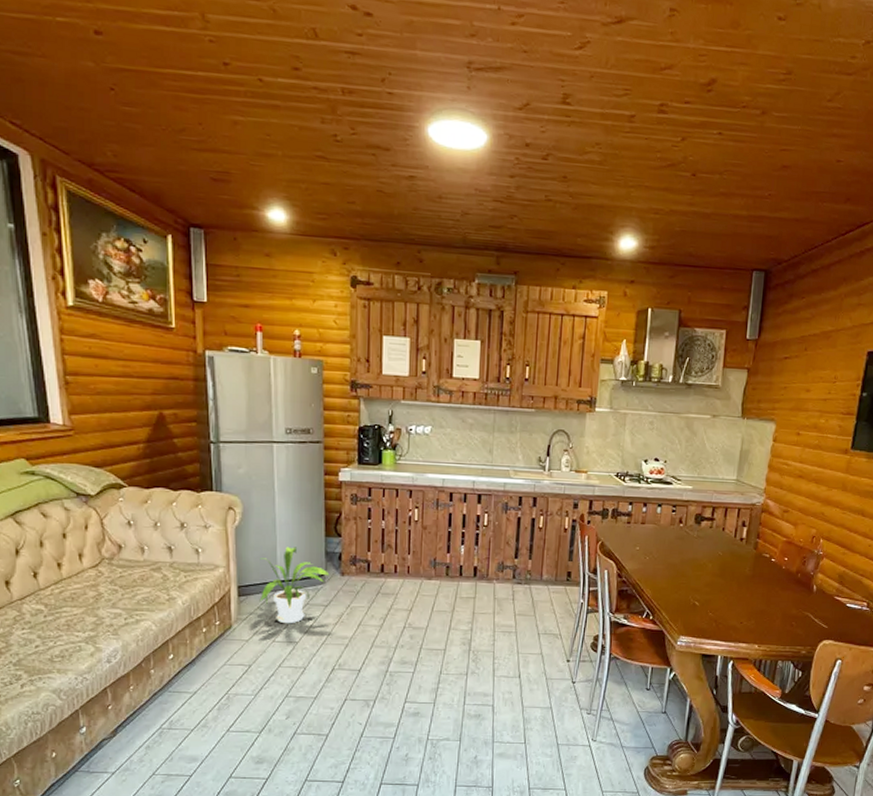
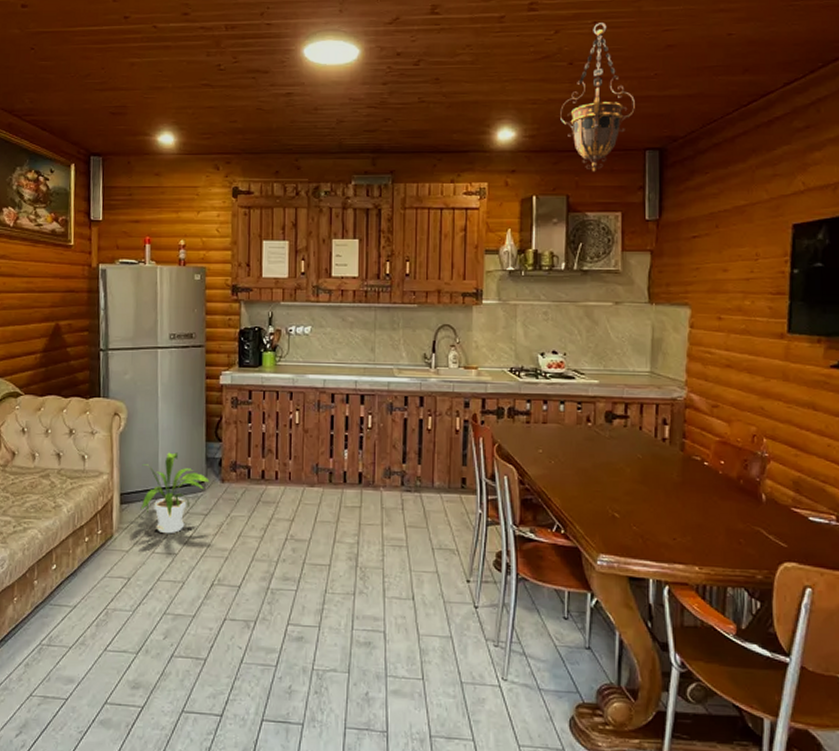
hanging lantern: none [679,134,749,289] -> present [560,23,635,172]

